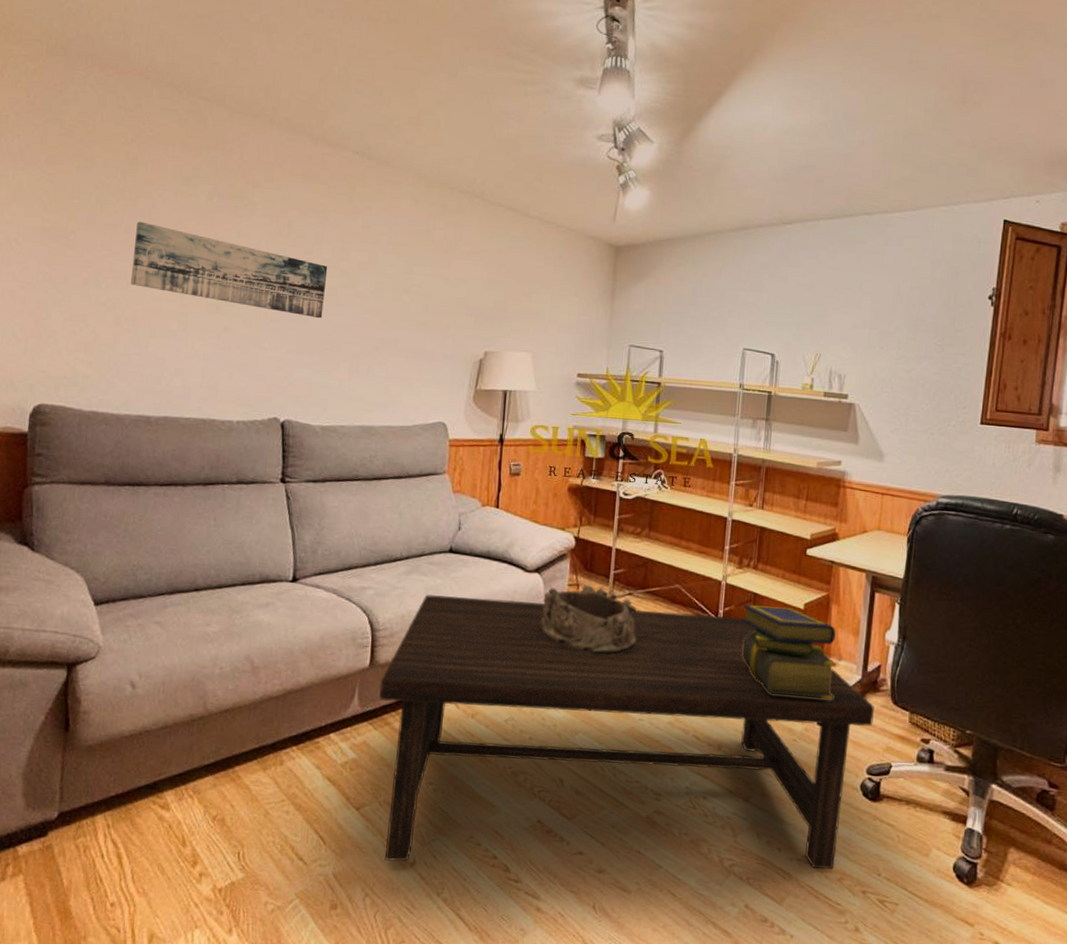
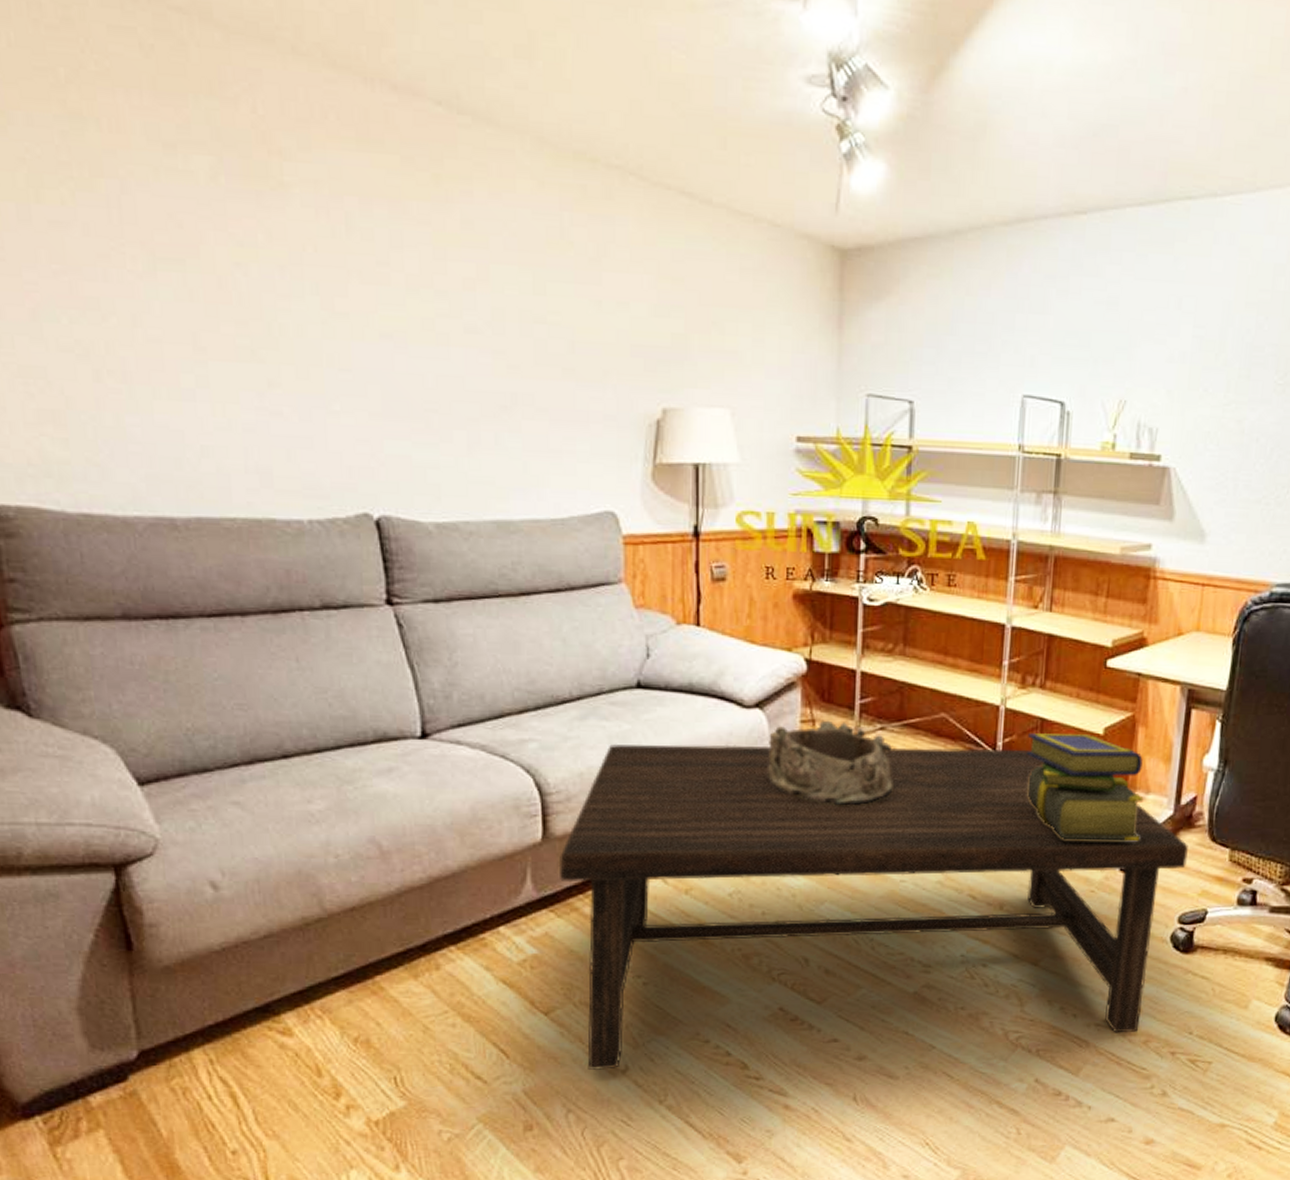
wall art: present [130,221,328,319] -> none [100,216,417,366]

